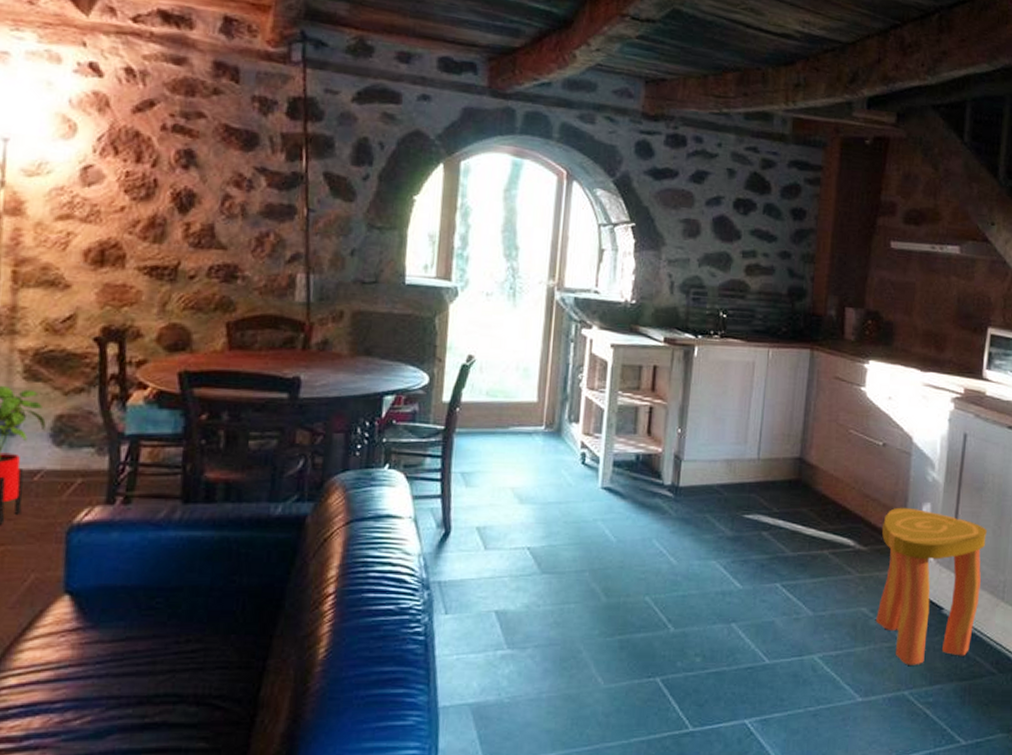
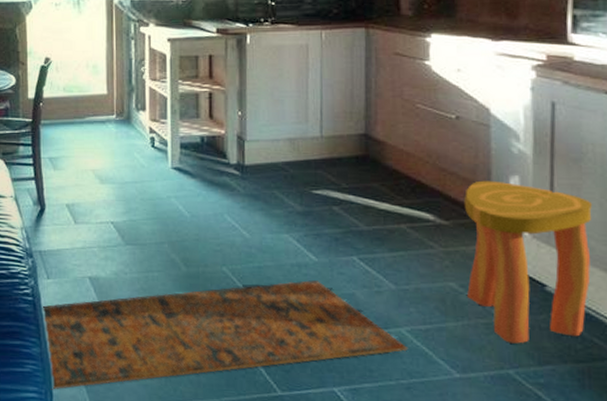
rug: none [435,609,818,744] -> present [42,280,407,390]

